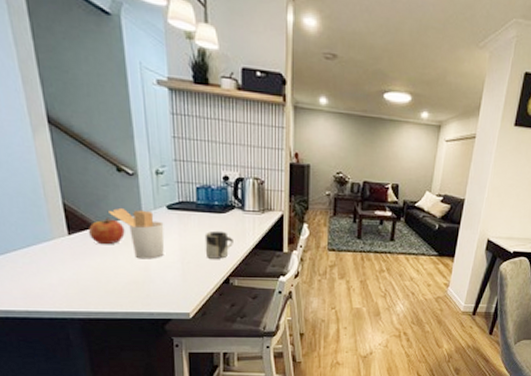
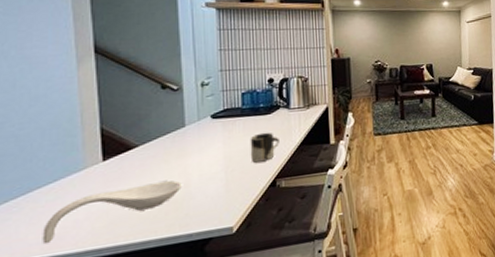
spoon rest: none [24,262,142,300] -> present [42,181,182,245]
fruit: present [89,217,125,245] -> none [127,136,166,166]
utensil holder: present [109,207,165,259] -> none [150,123,208,175]

